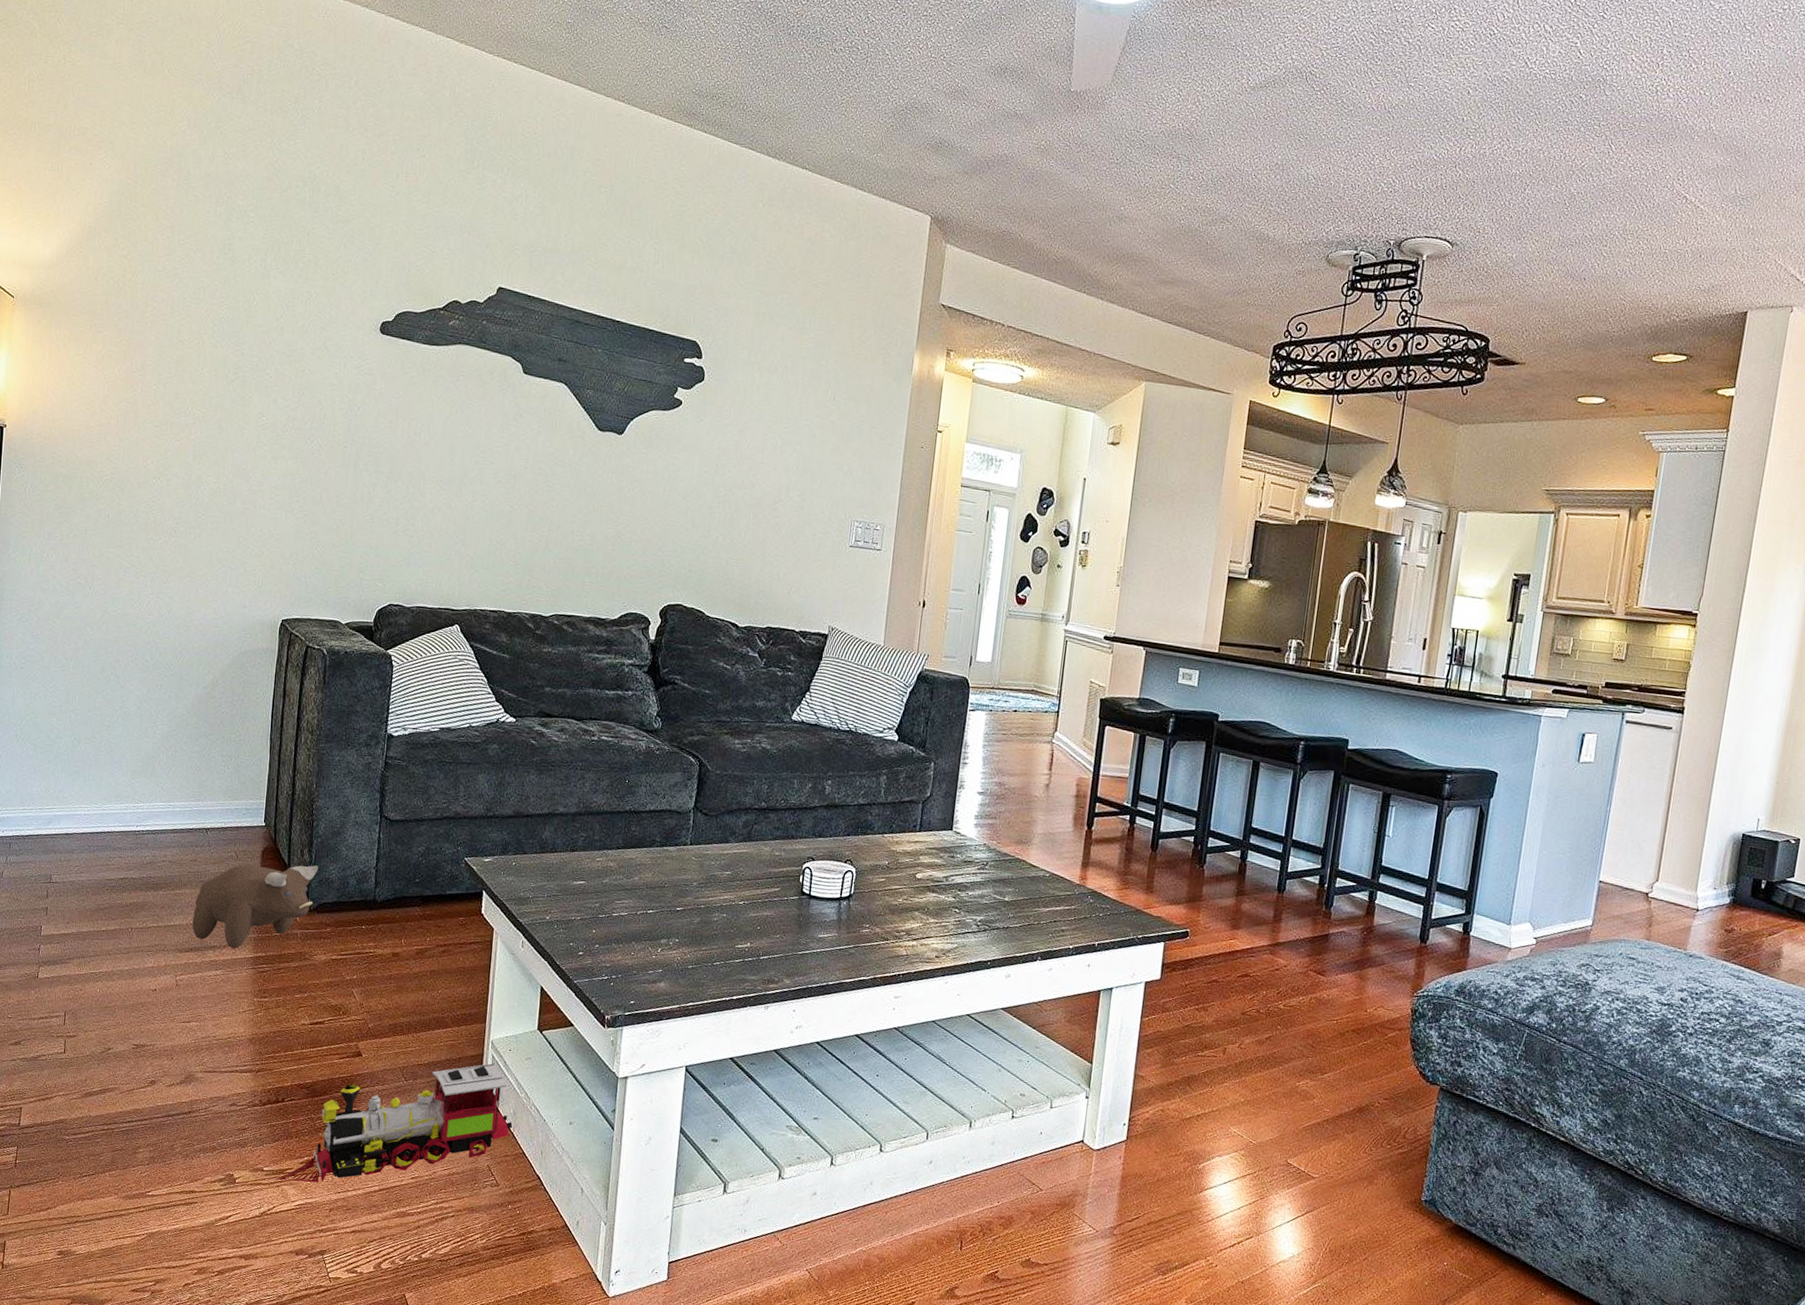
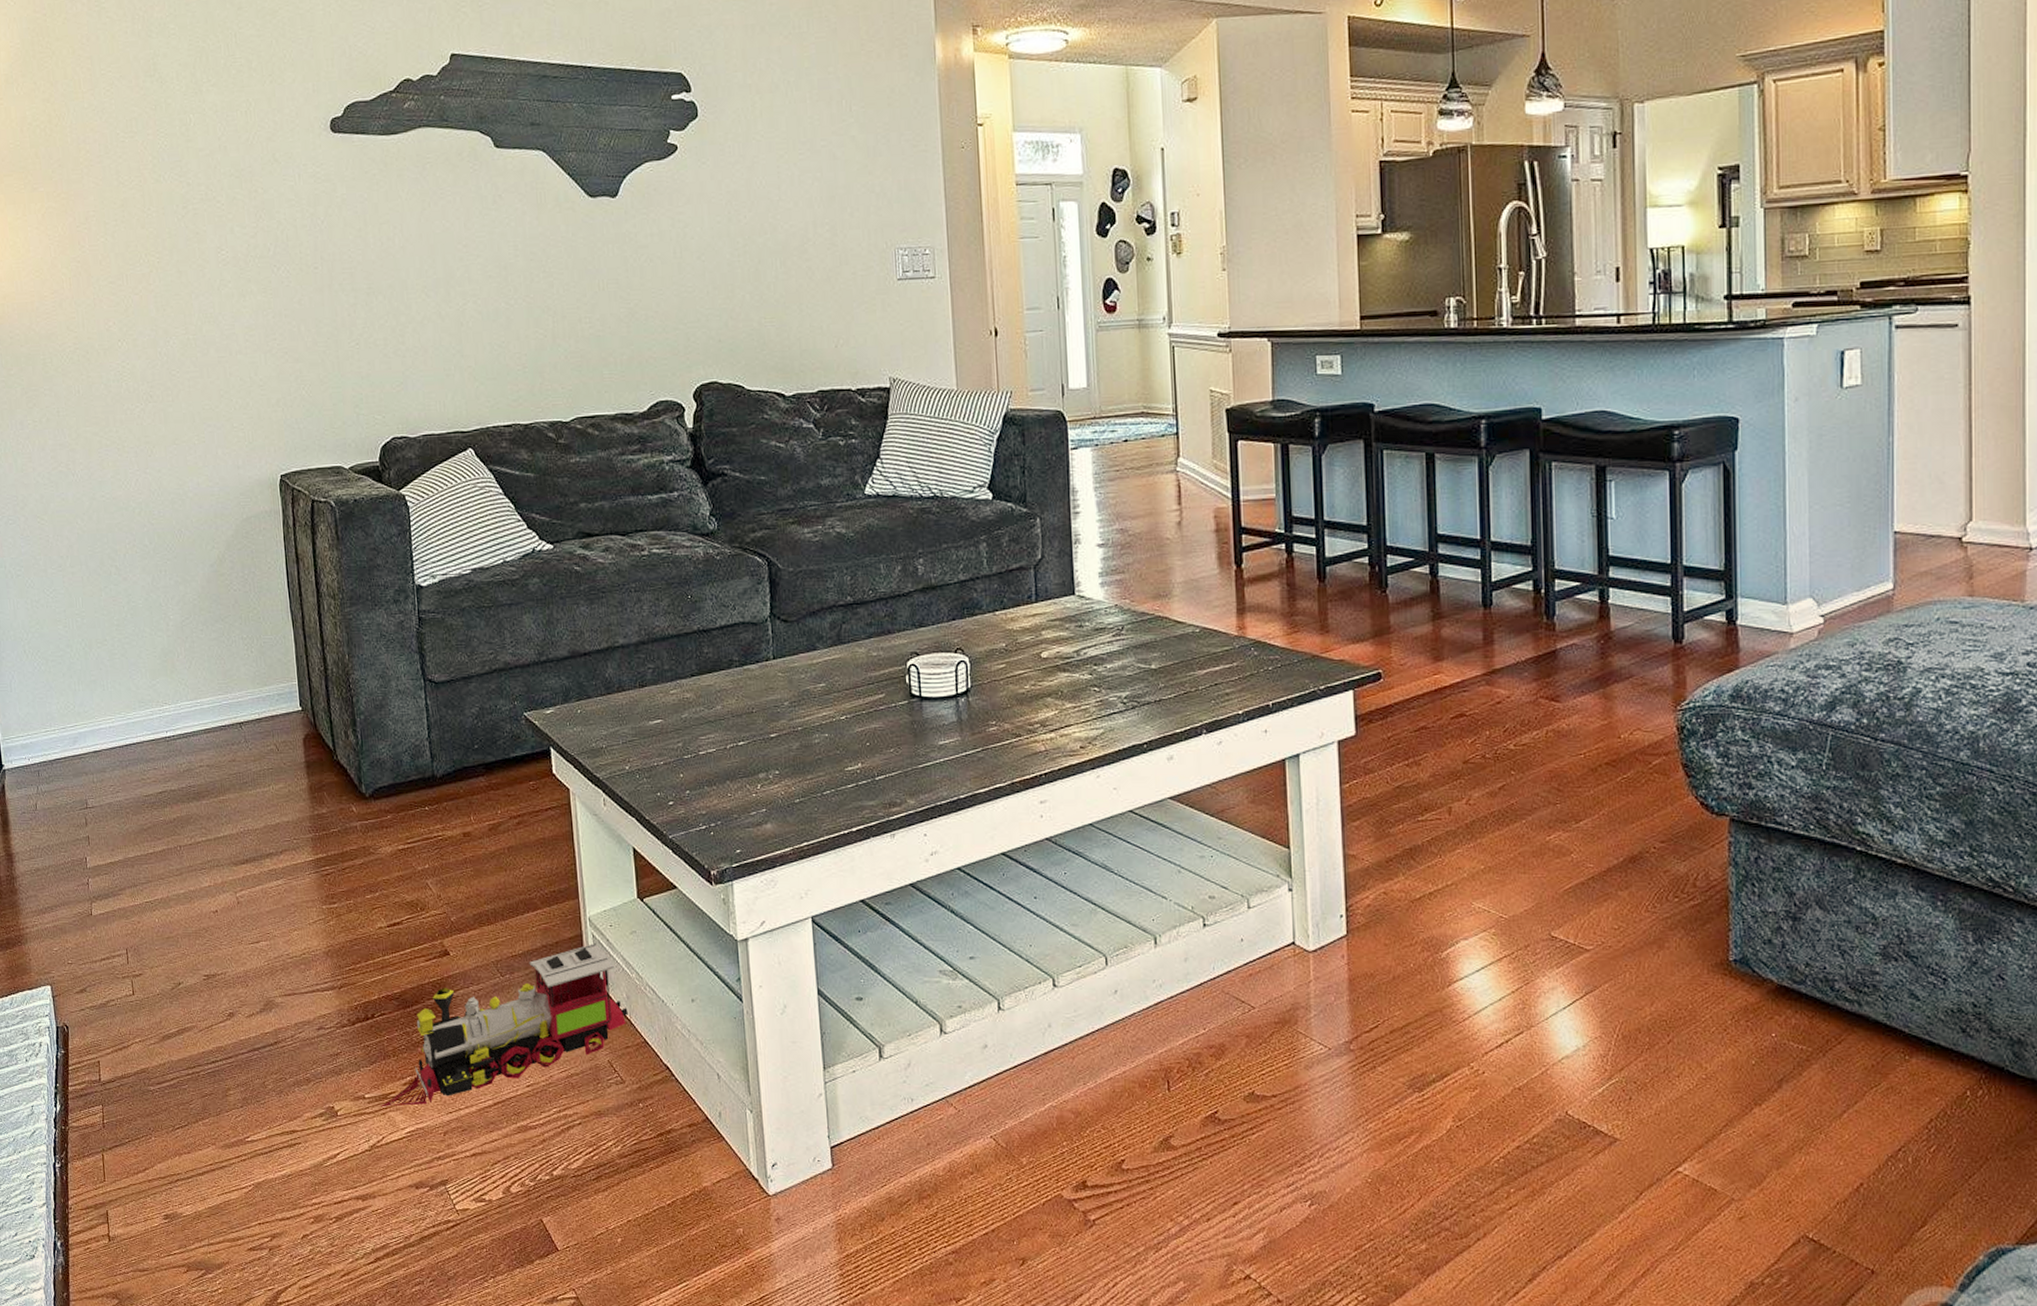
plush toy: present [192,864,319,949] -> none [242,746,368,853]

